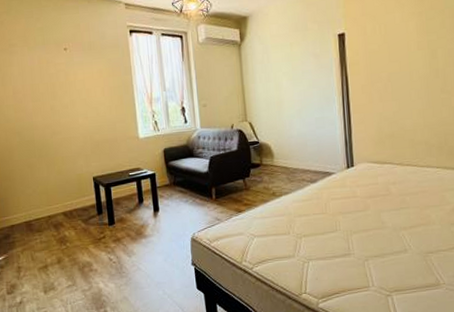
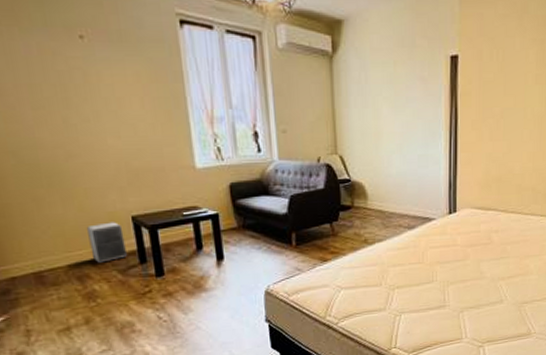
speaker: none [63,182,89,214] -> present [87,222,127,263]

